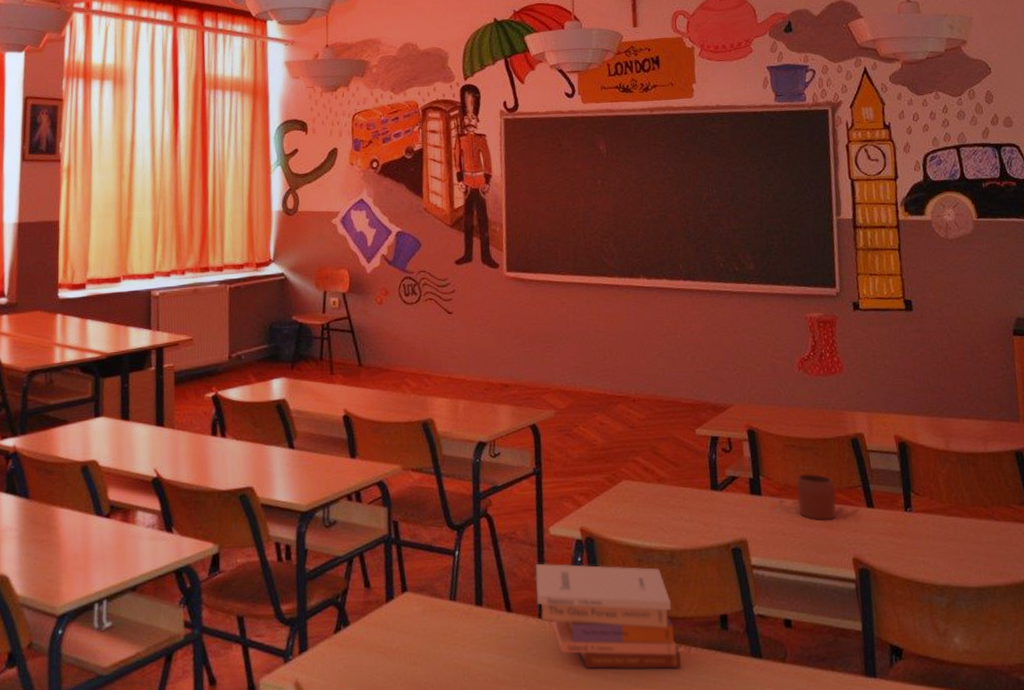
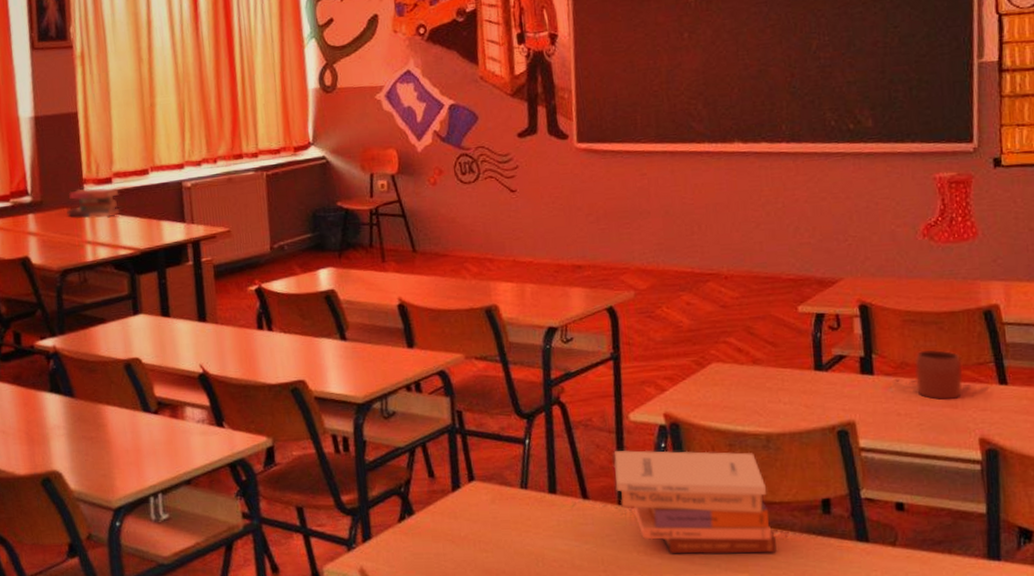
books: none [40,292,91,323] -> present [67,187,120,220]

